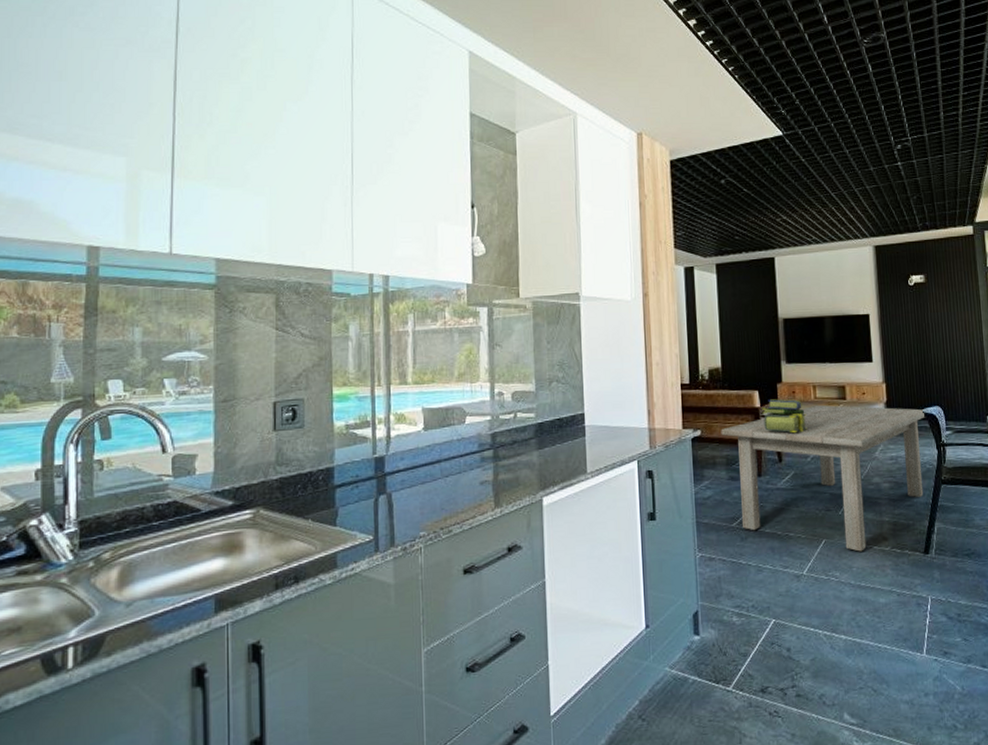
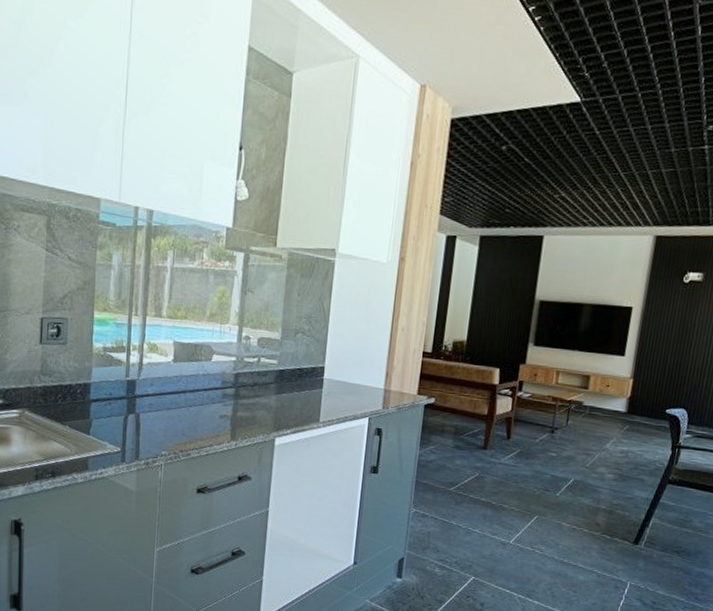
dining table: present [721,404,926,552] -> none [454,390,669,532]
stack of books: present [762,399,807,433] -> none [498,378,544,415]

